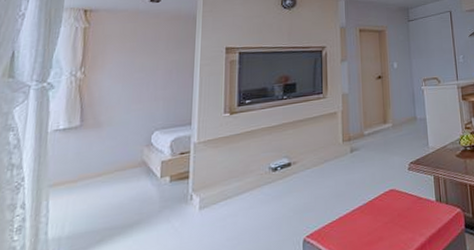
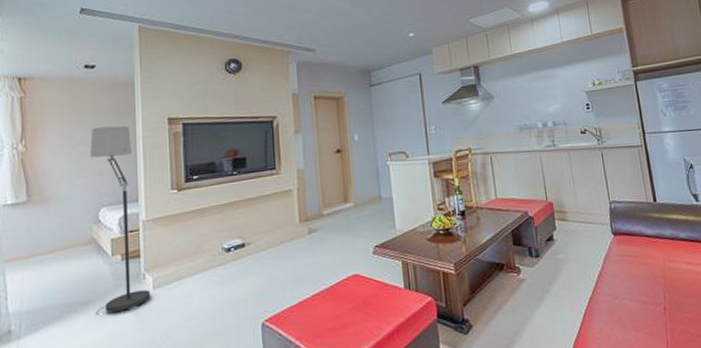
floor lamp: none [139,54,197,238] -> present [89,125,151,315]

